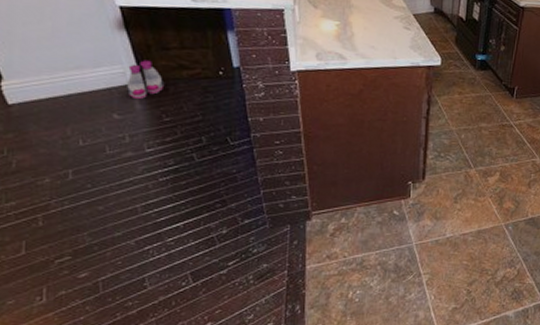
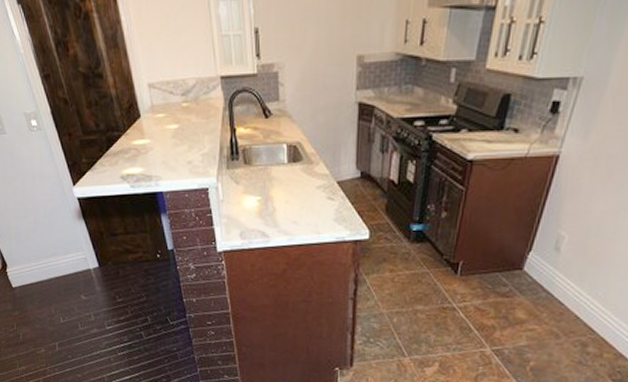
boots: present [127,60,165,100] -> none [88,246,116,283]

